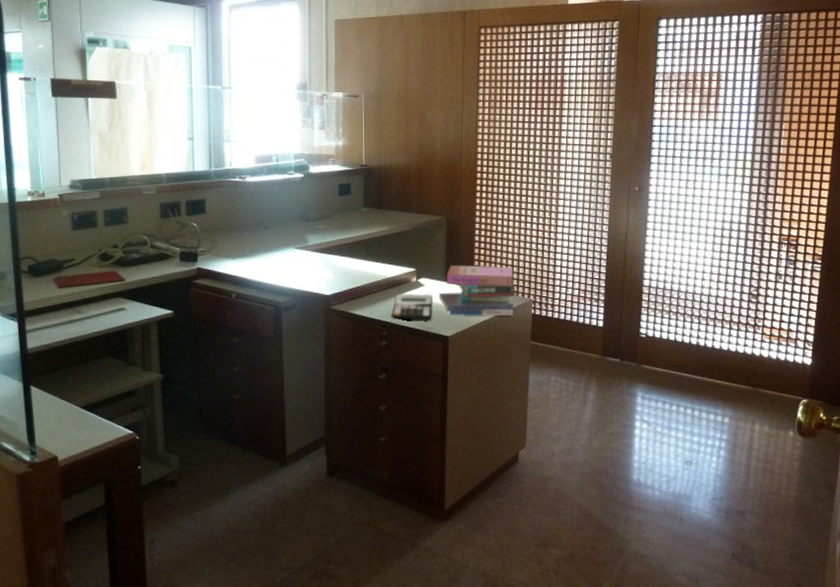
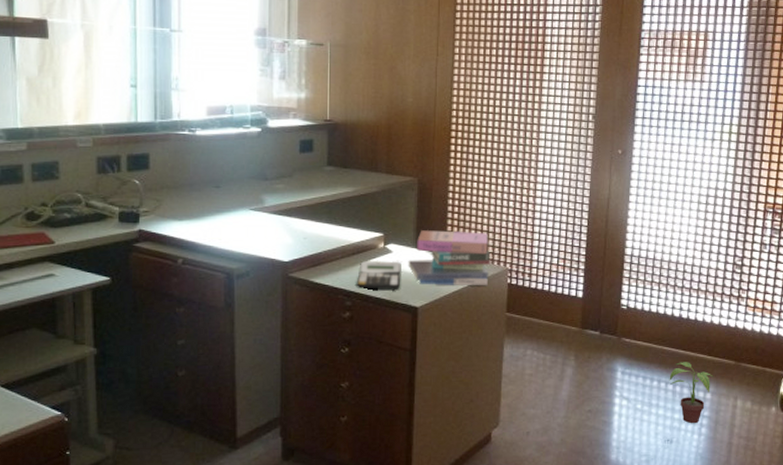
potted plant: none [688,387,731,447] -> present [669,362,714,424]

